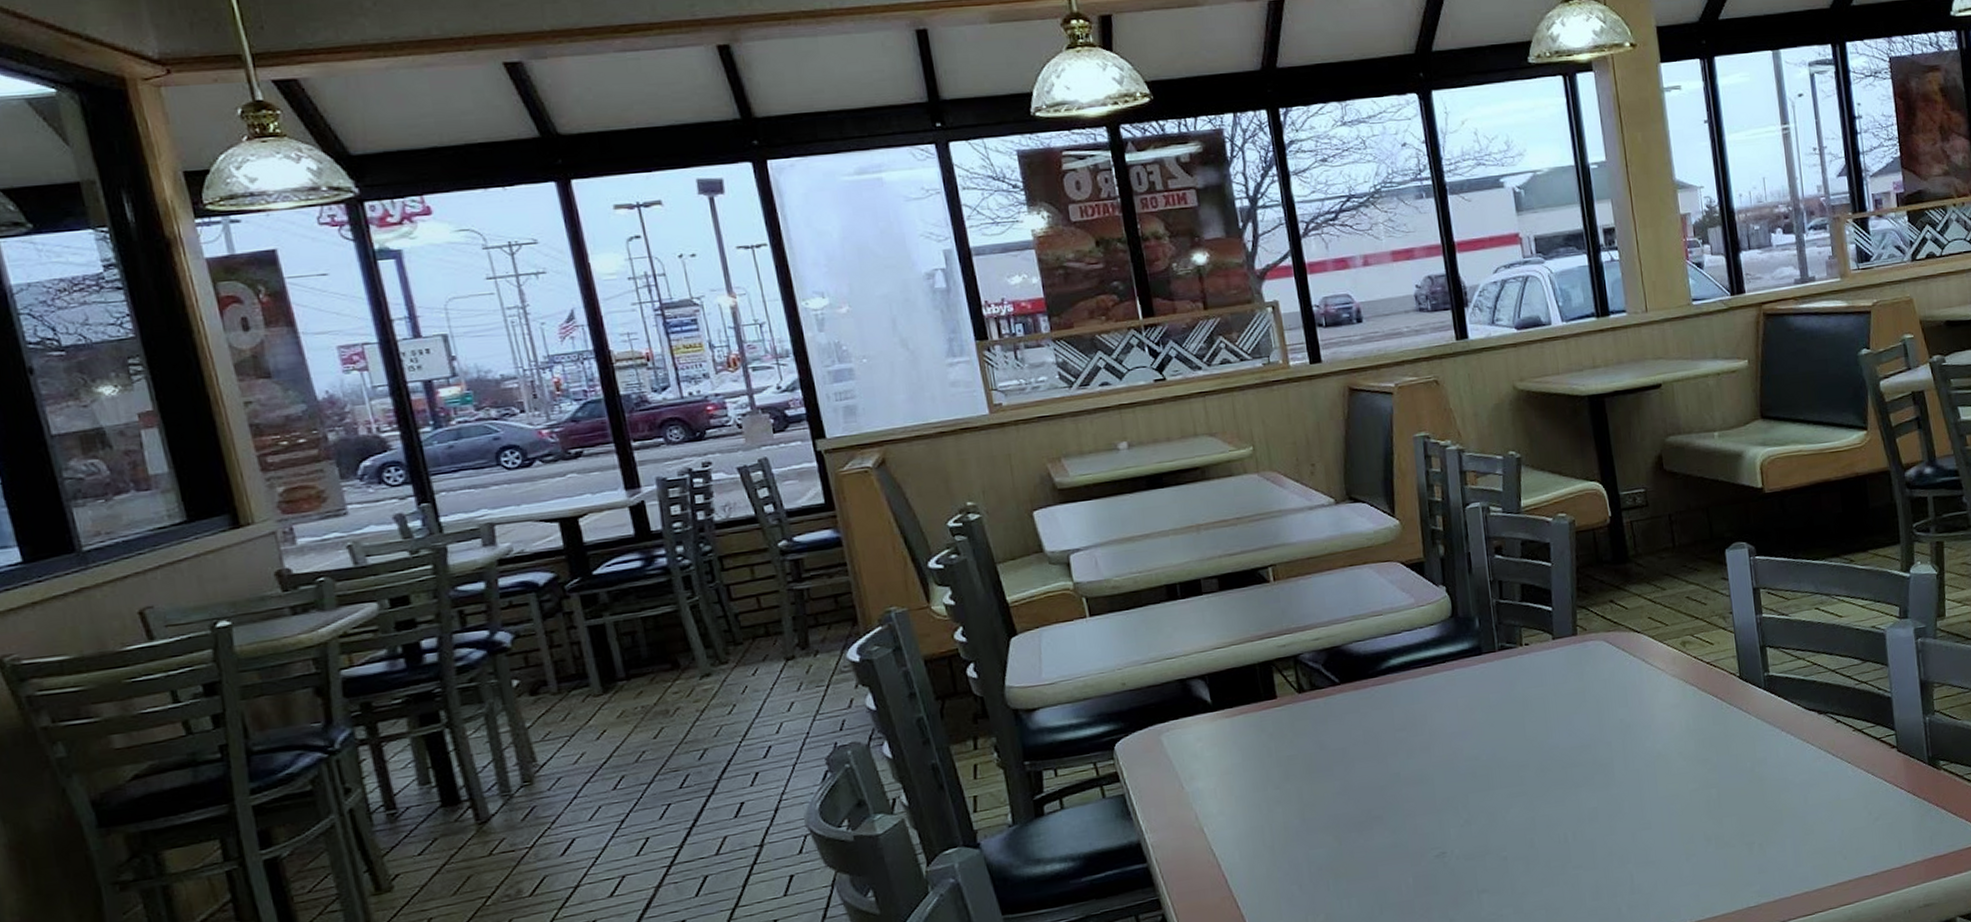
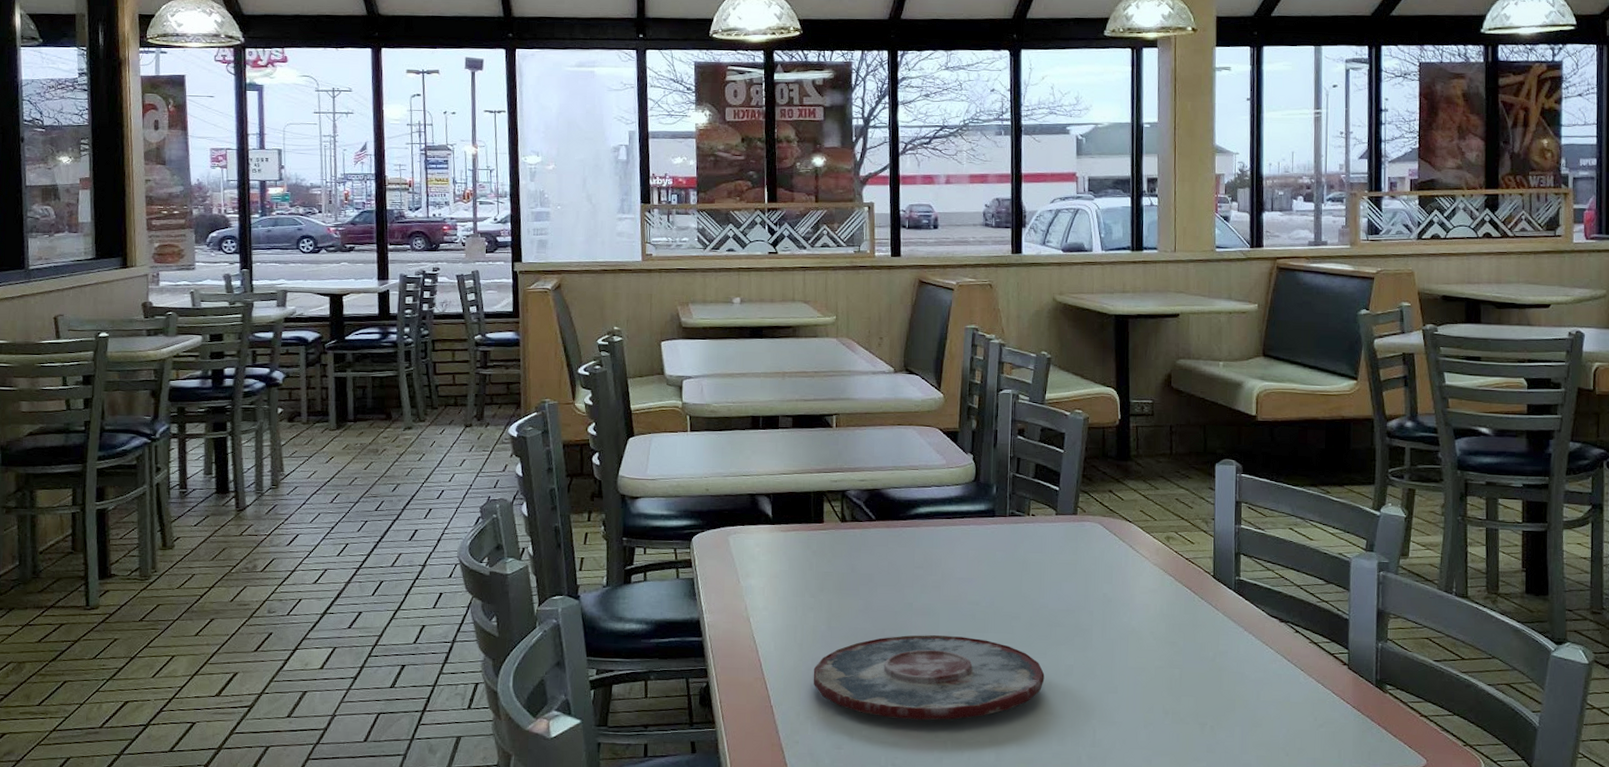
plate: none [1292,798,1567,912] -> present [813,635,1045,721]

